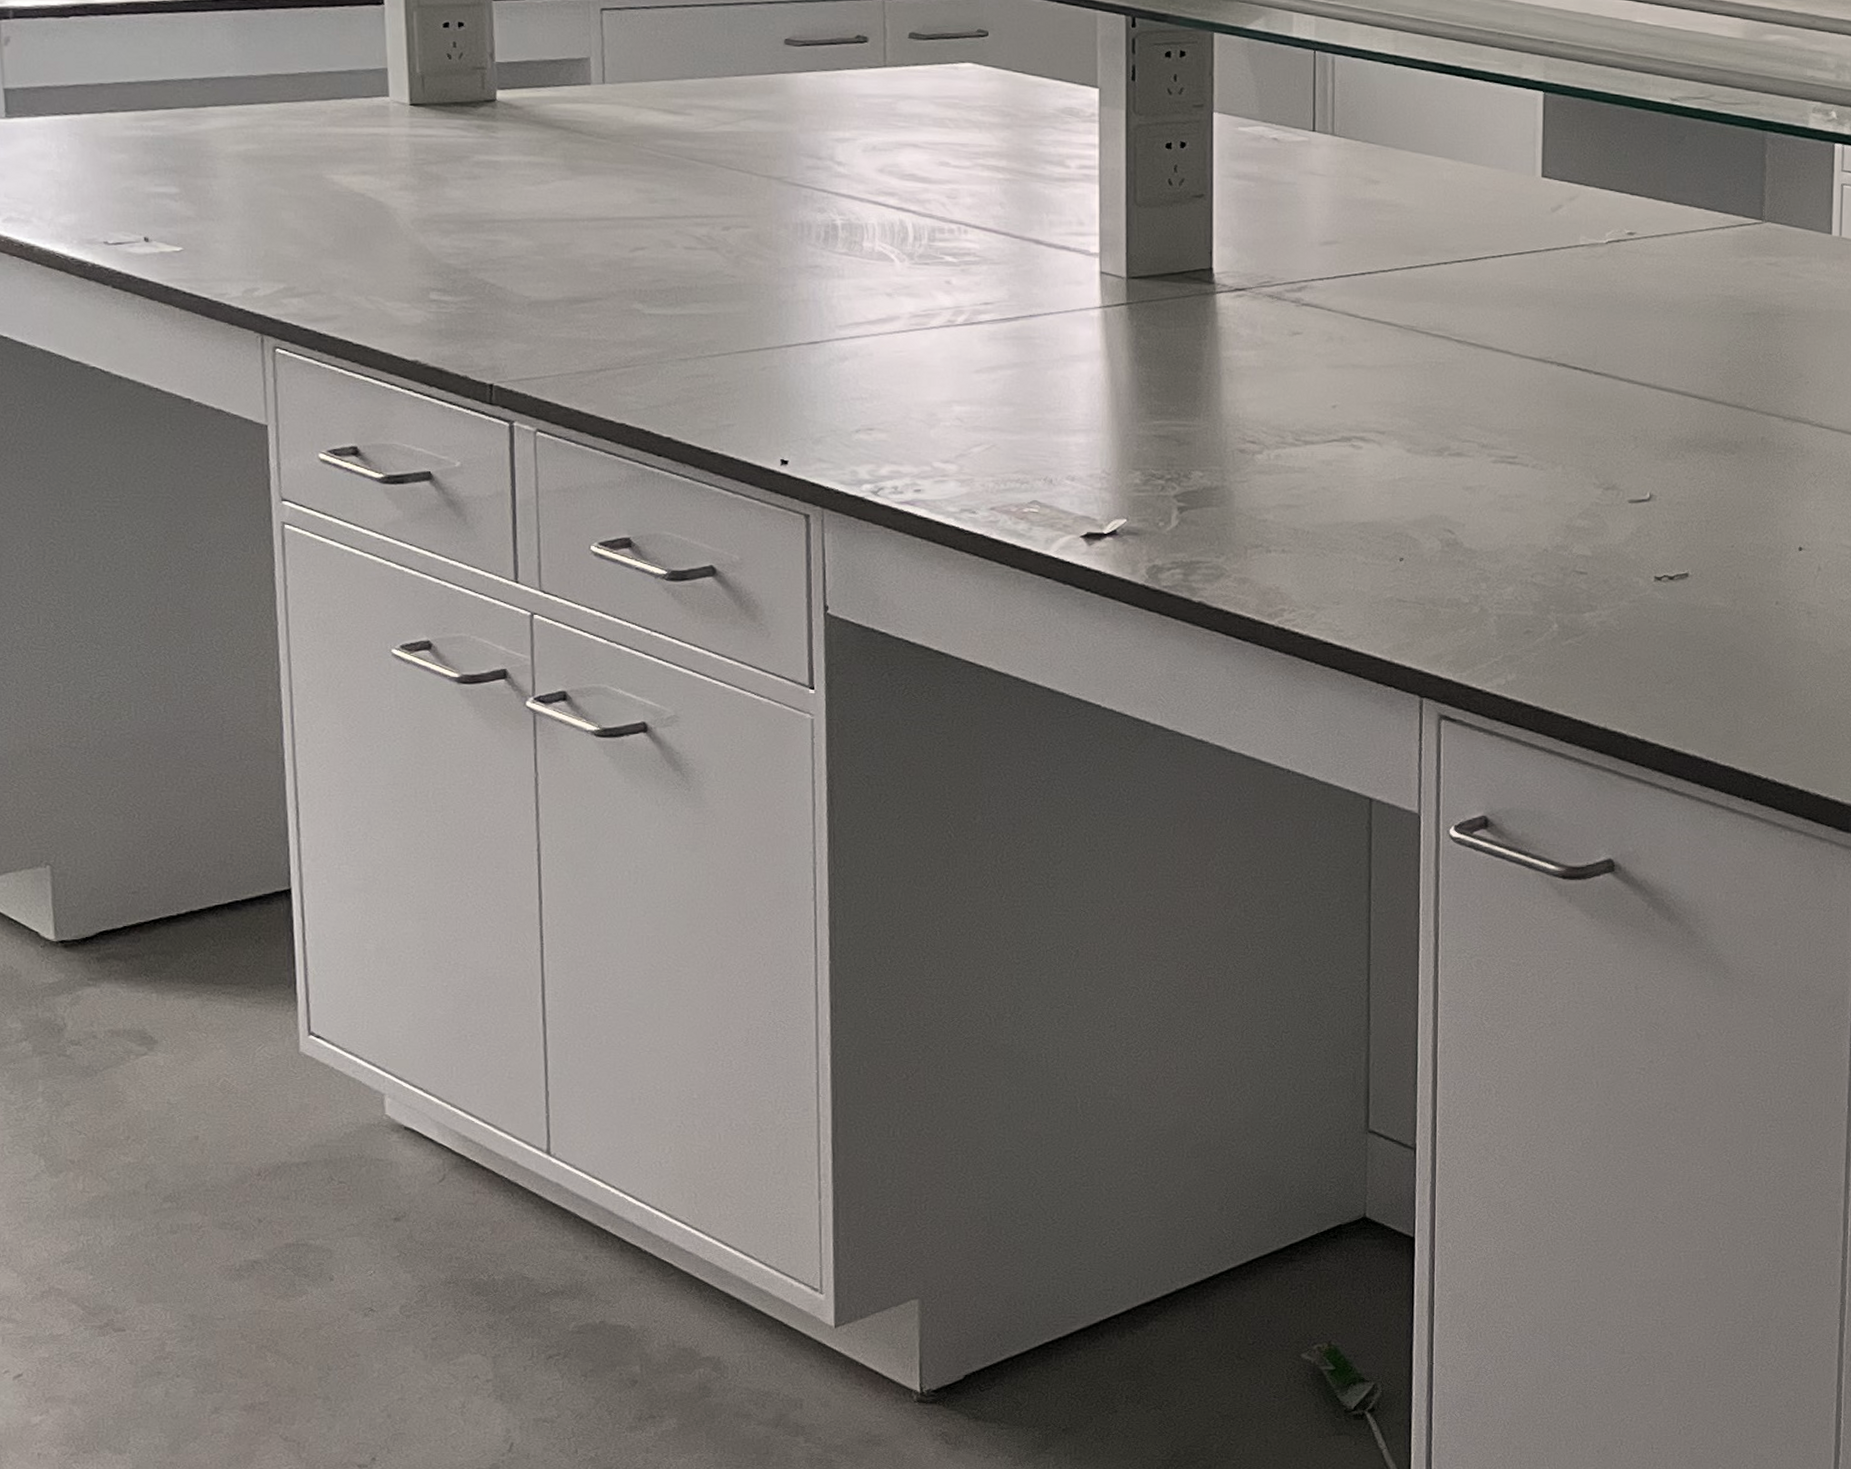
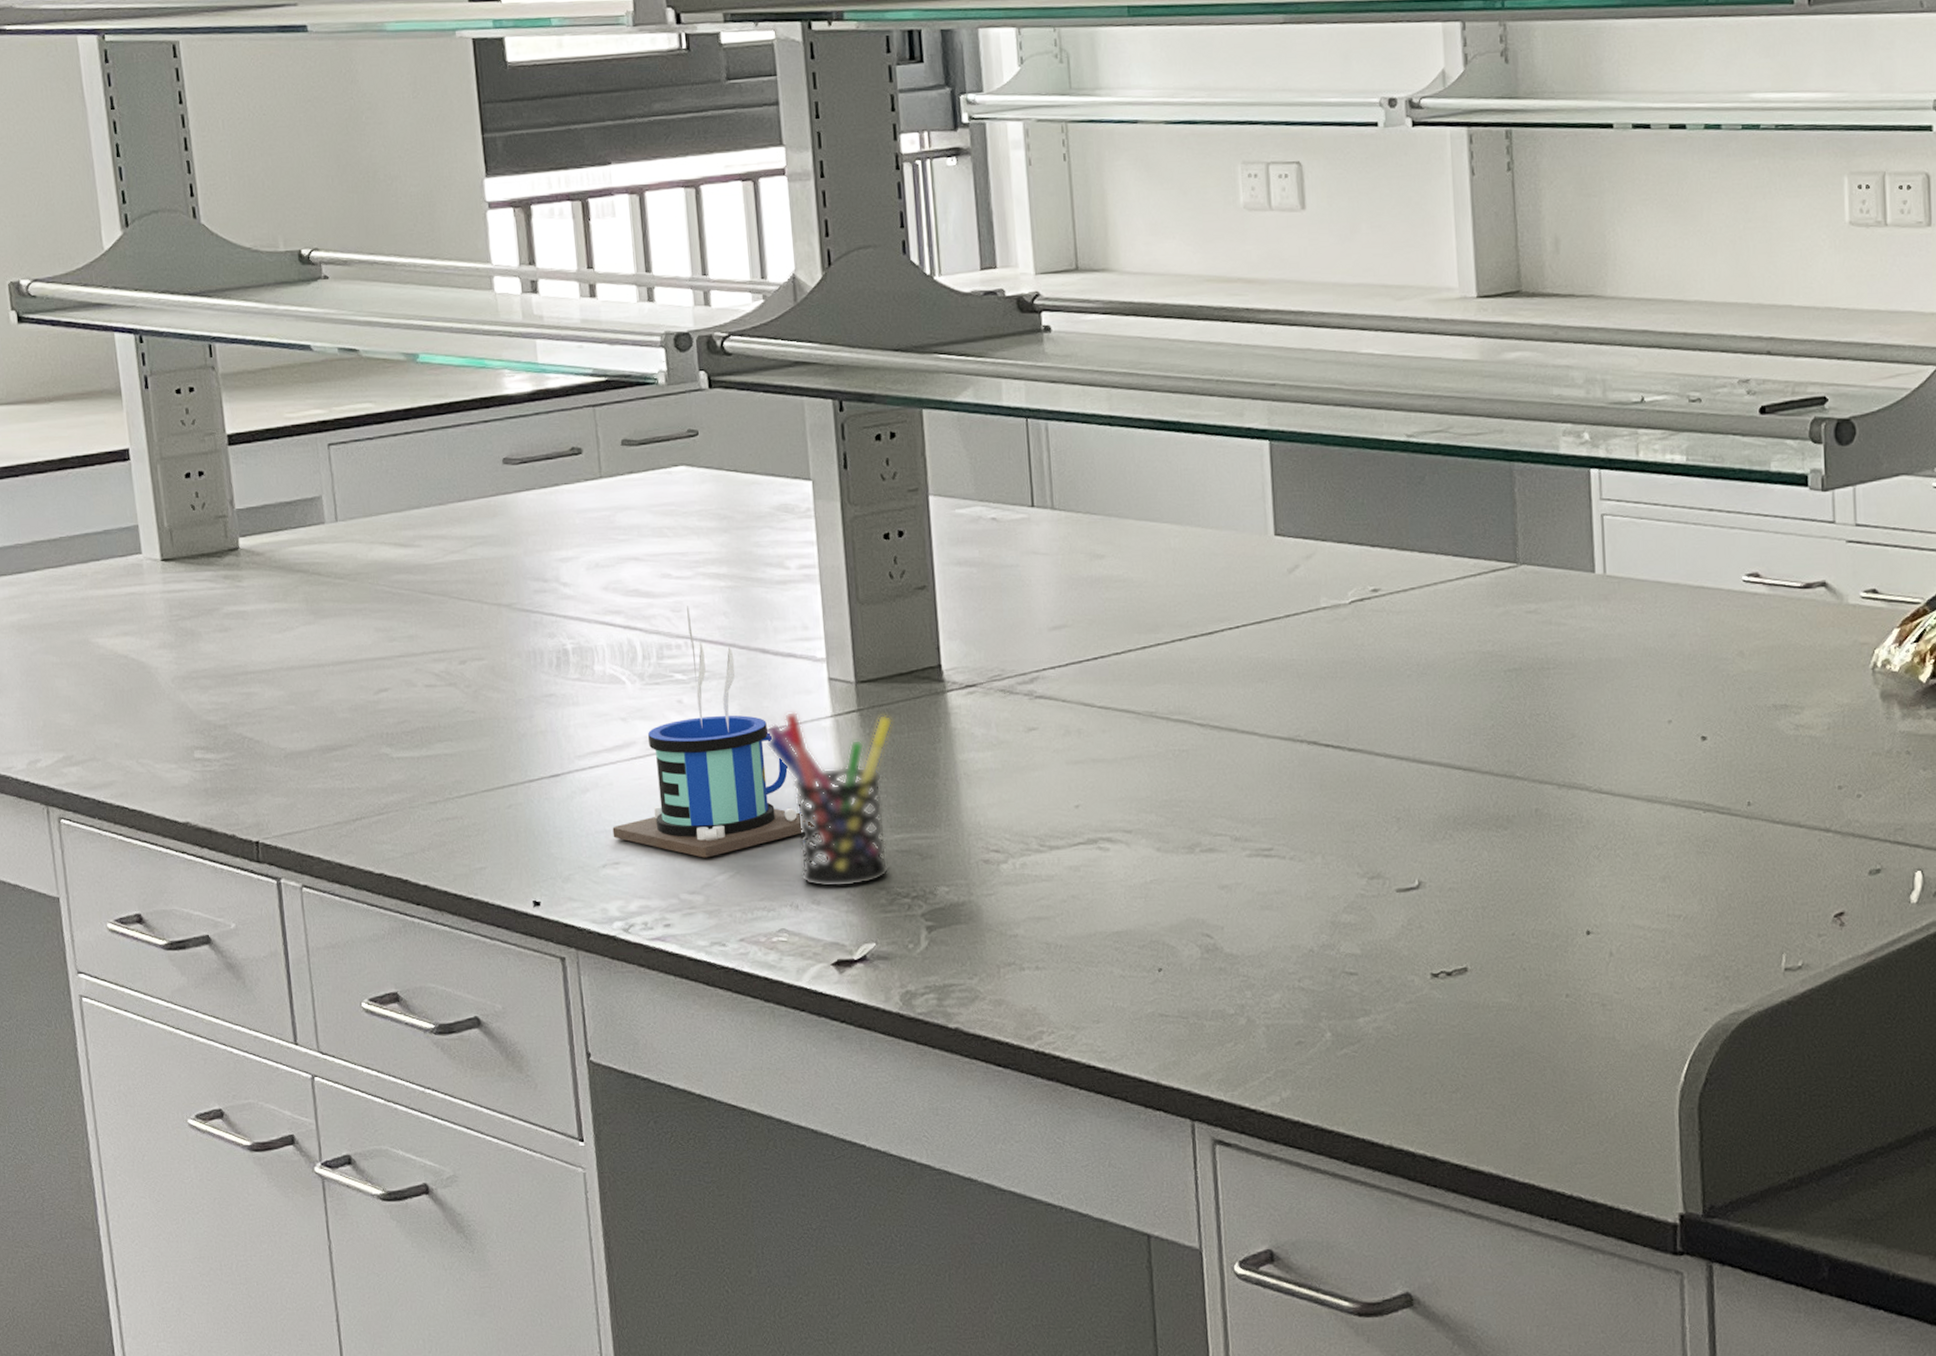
mug: none [869,194,1077,430] -> present [612,606,816,858]
pen holder: none [1033,299,1161,467] -> present [767,711,893,888]

